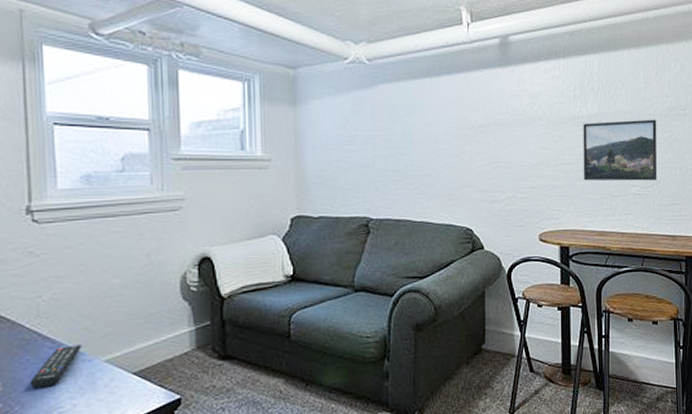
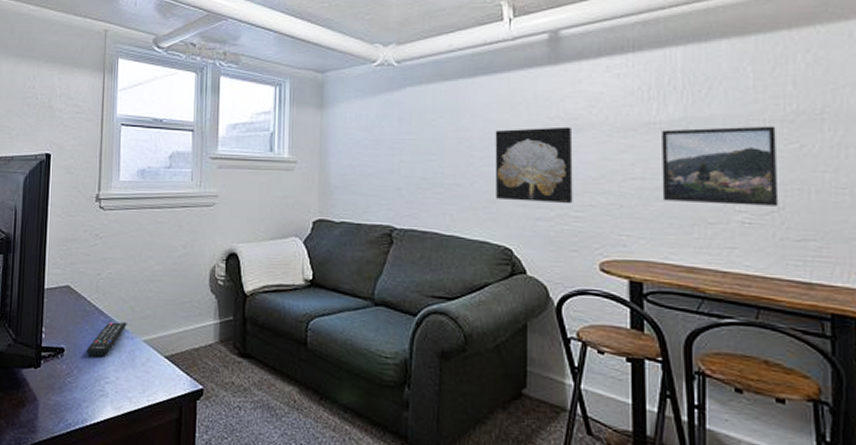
wall art: none [457,121,519,188] -> present [495,126,573,204]

